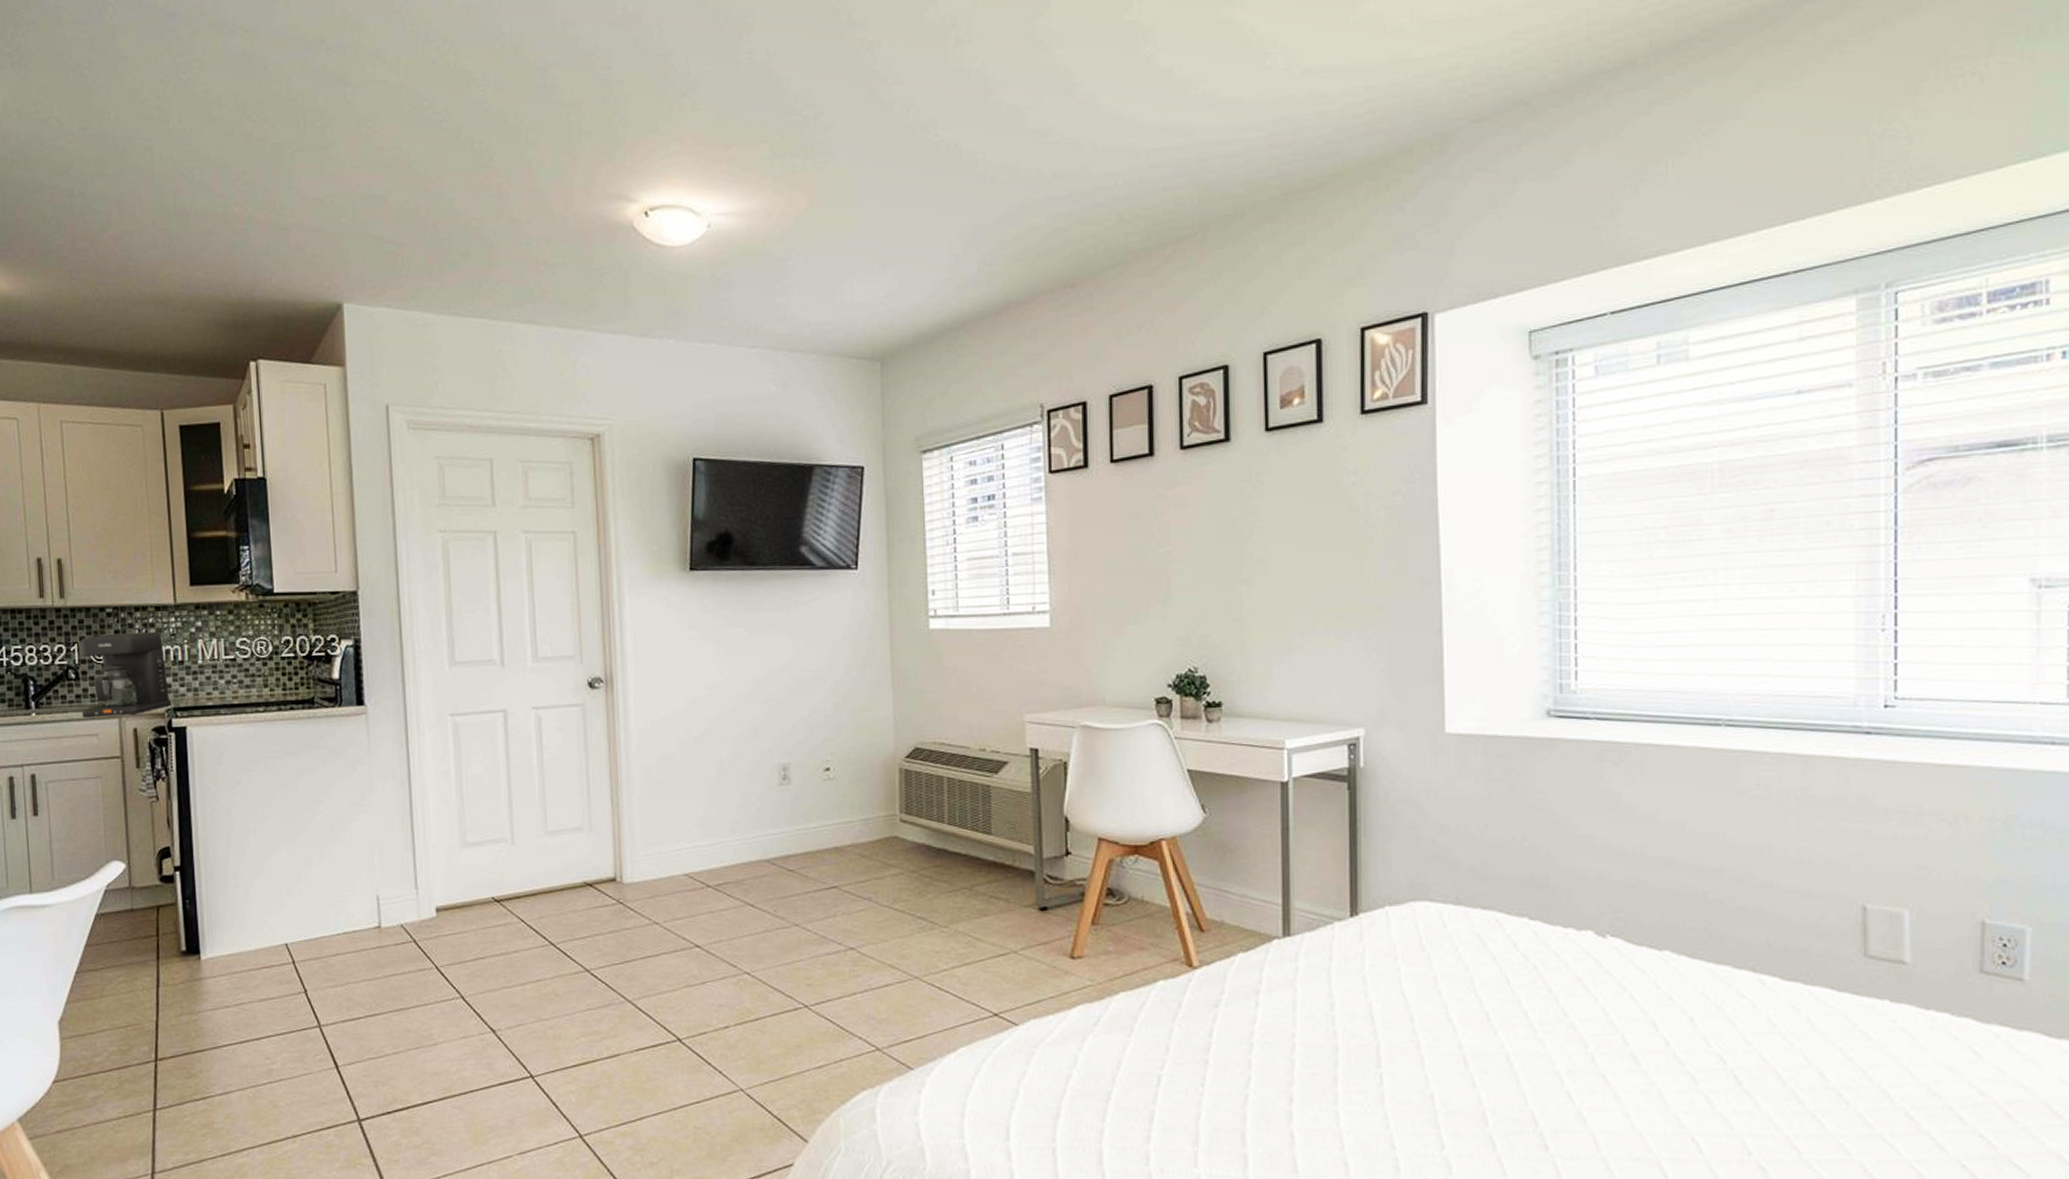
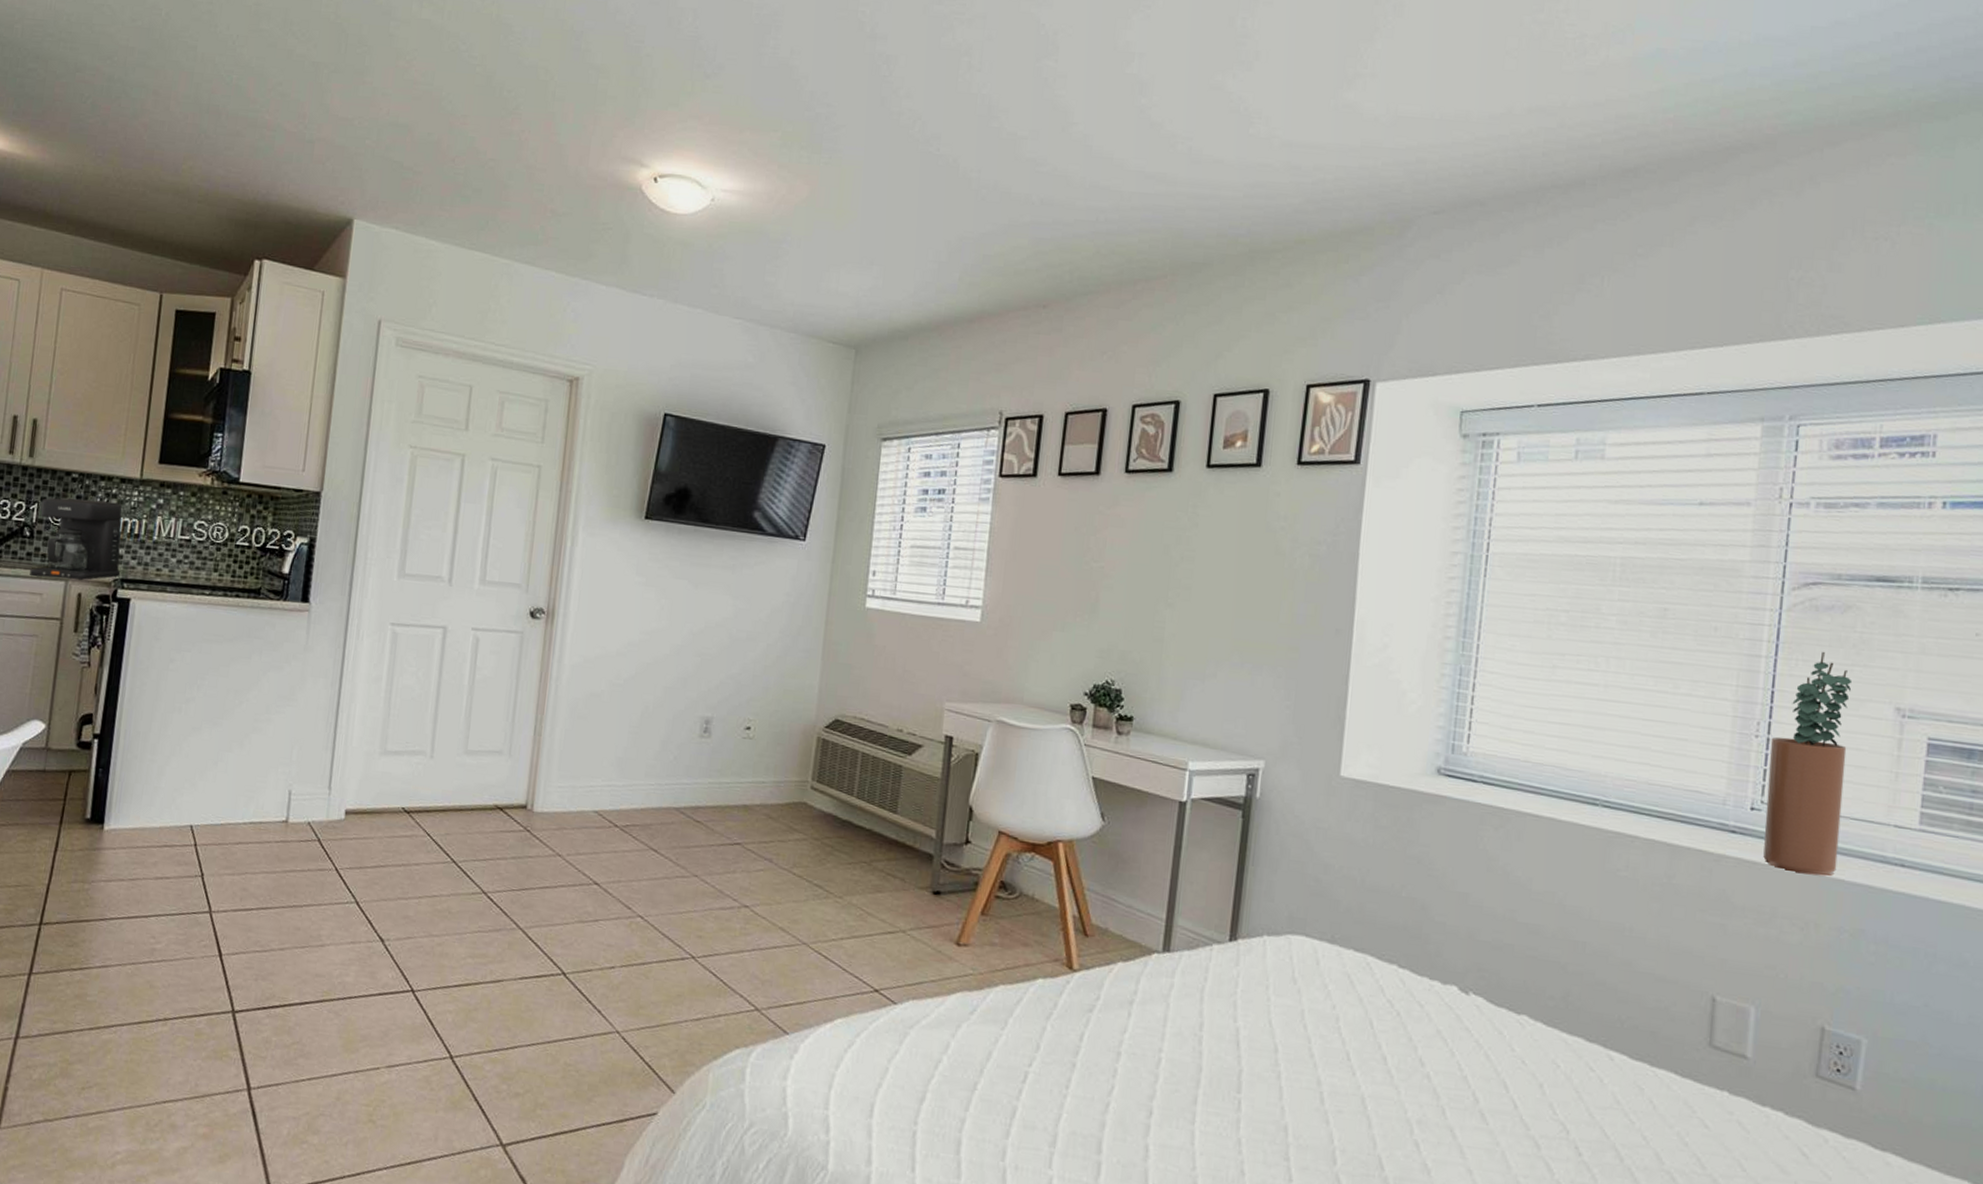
vase: none [1898,530,1982,766] -> present [1763,651,1853,876]

